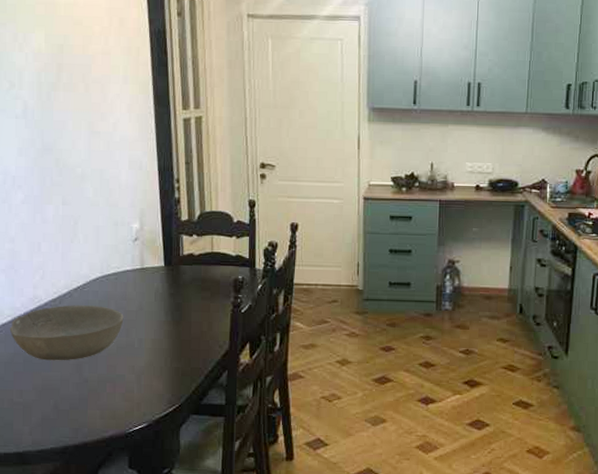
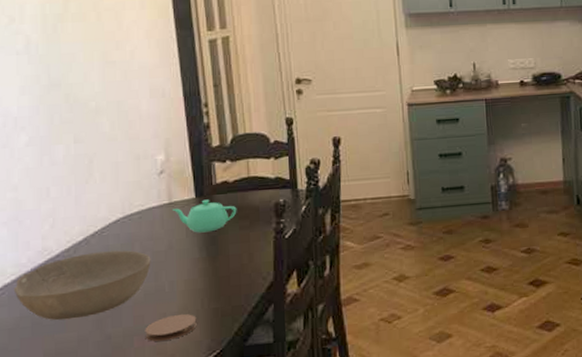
coaster: none [116,368,160,391] -> present [145,313,197,342]
teapot: none [143,268,200,299] -> present [172,199,237,233]

